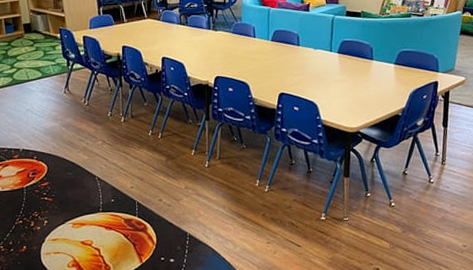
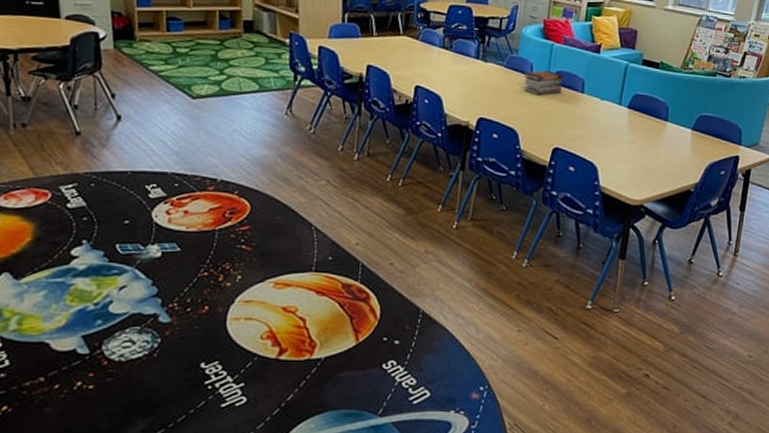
book stack: none [247,31,281,53] -> present [523,70,563,96]

